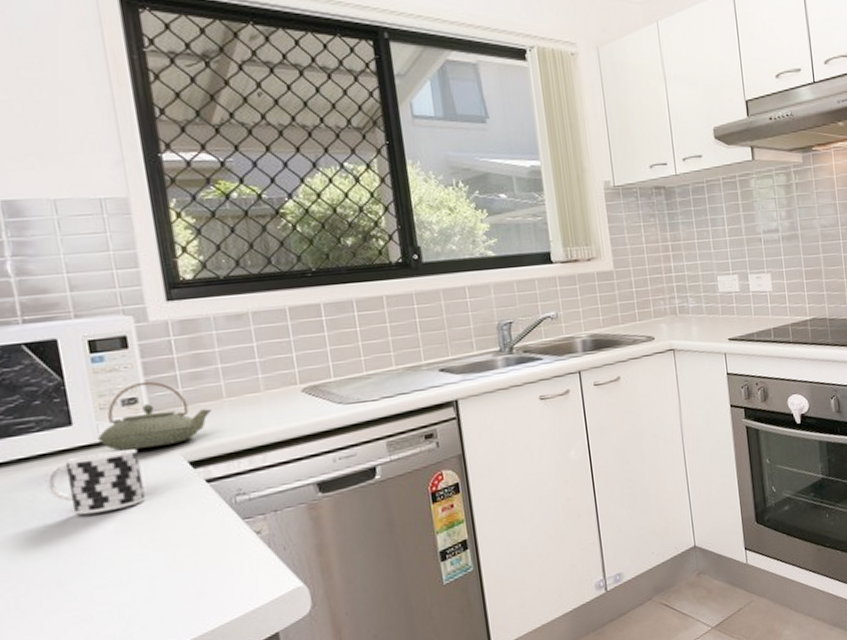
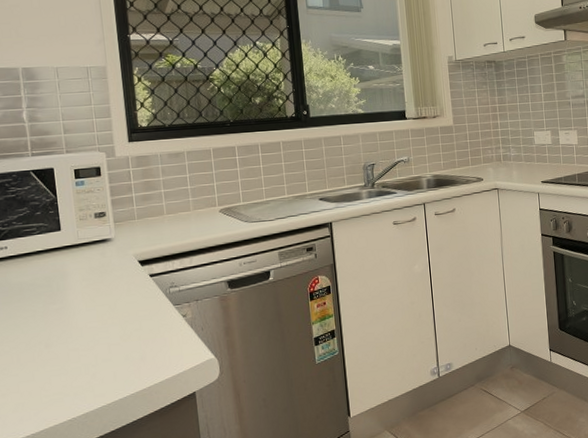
cup: present [45,449,146,516] -> none [41,250,108,297]
teapot: present [98,381,211,451] -> none [78,200,156,251]

